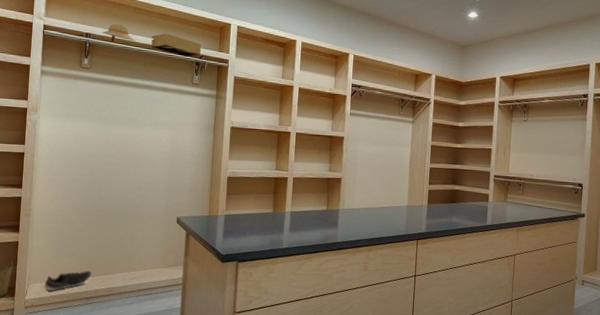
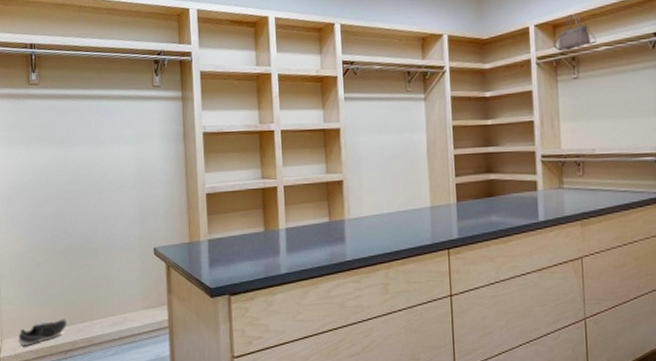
hat: present [101,23,134,42] -> none [46,27,83,49]
box: present [151,33,201,57] -> none [102,30,158,56]
handbag: none [513,73,543,100] -> present [554,14,596,52]

